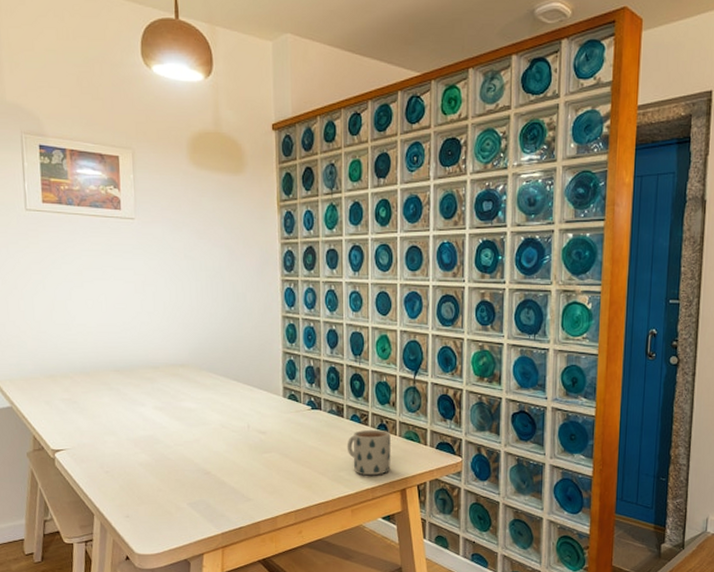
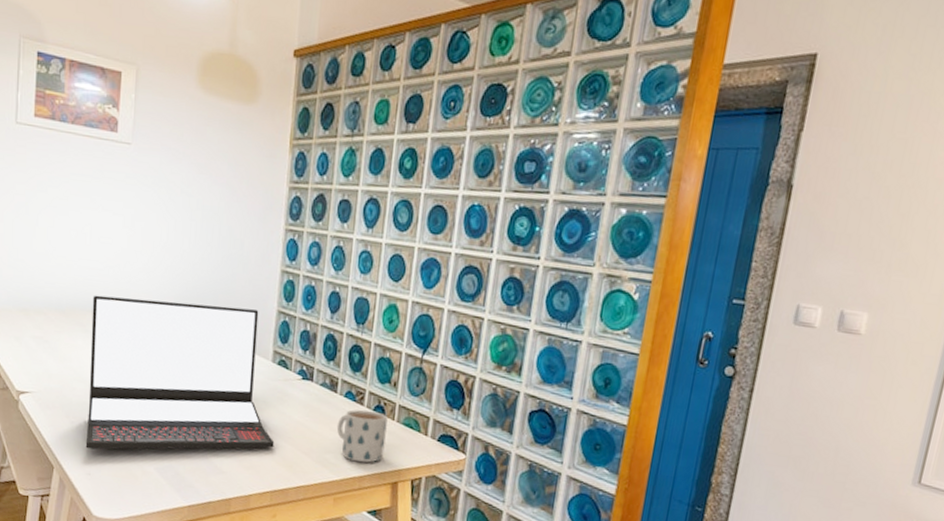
laptop: none [114,353,293,494] -> present [85,295,275,450]

